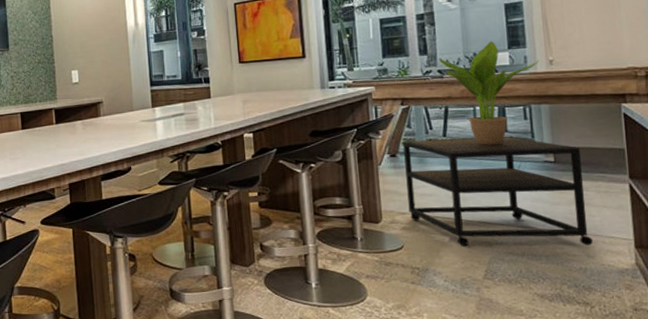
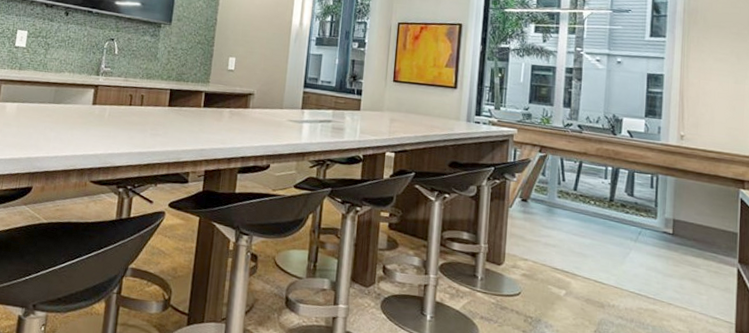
side table: present [403,136,593,246] -> none [531,188,698,323]
potted plant: present [438,41,540,146] -> none [580,106,672,209]

